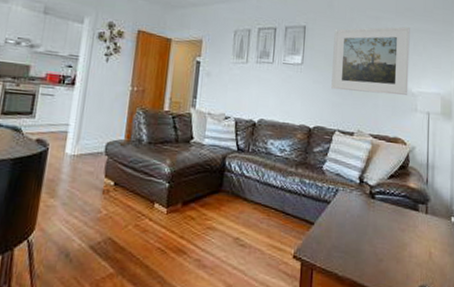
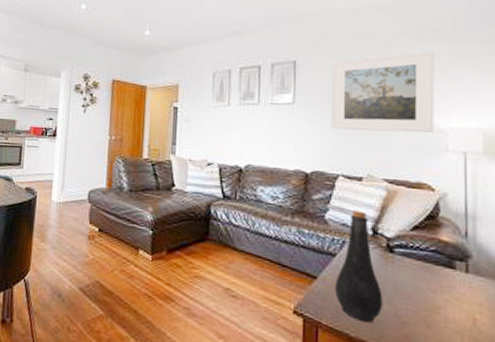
bottle: none [328,162,365,261] -> present [335,210,383,322]

